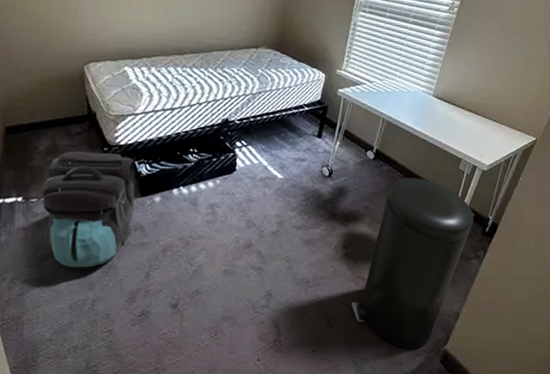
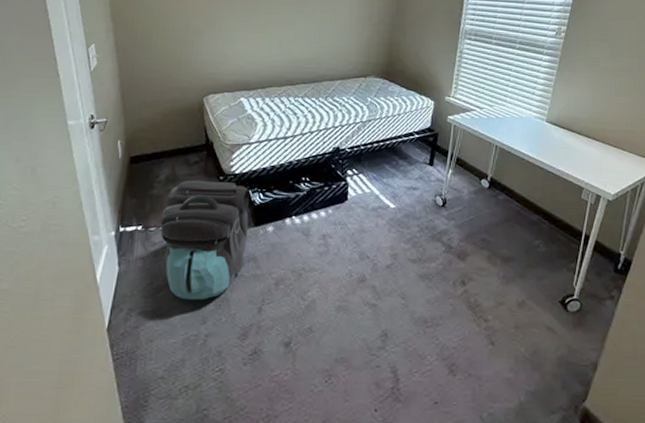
pedal bin: present [351,177,475,349] -> none [474,207,604,405]

